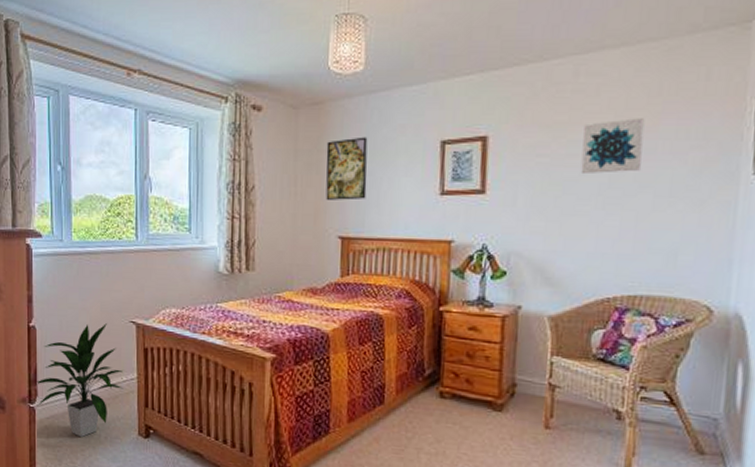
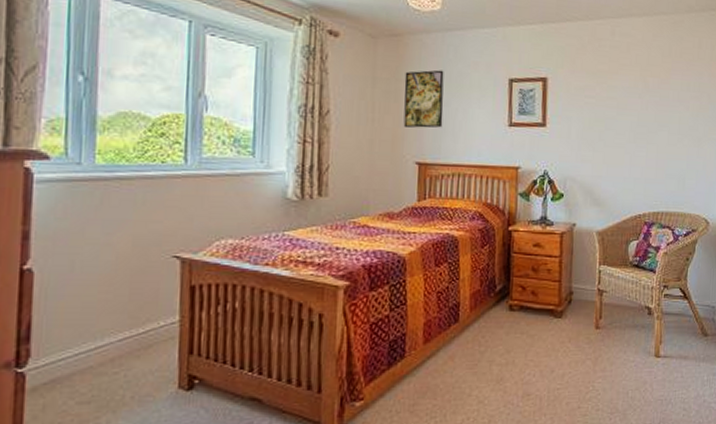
indoor plant: present [35,323,124,437] -> none [28,260,161,401]
wall art: present [580,118,645,173] -> none [618,72,661,114]

